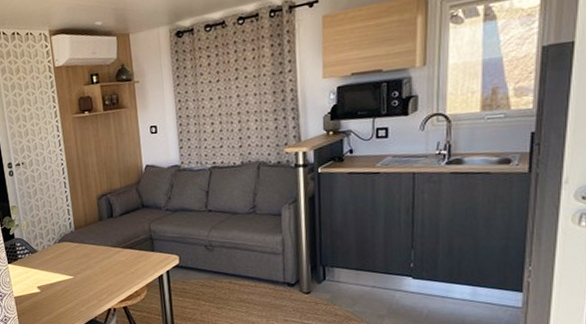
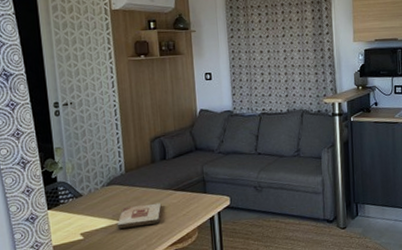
wooden plaque: none [69,260,111,284] -> present [117,203,162,229]

